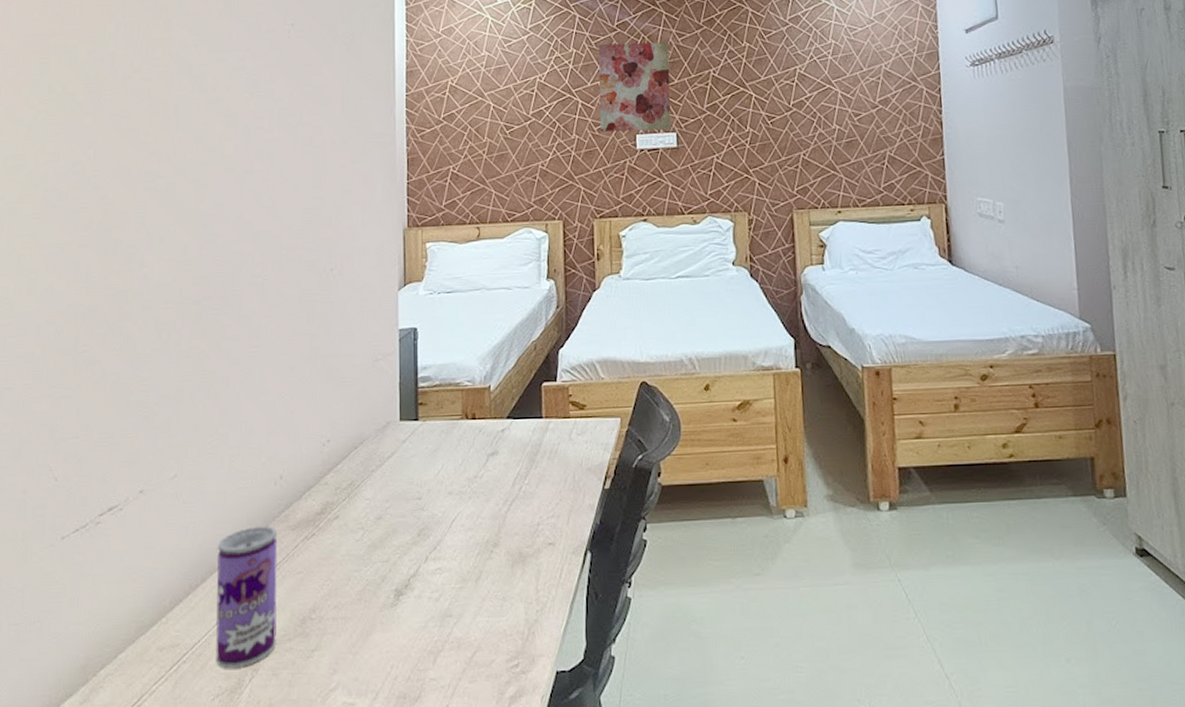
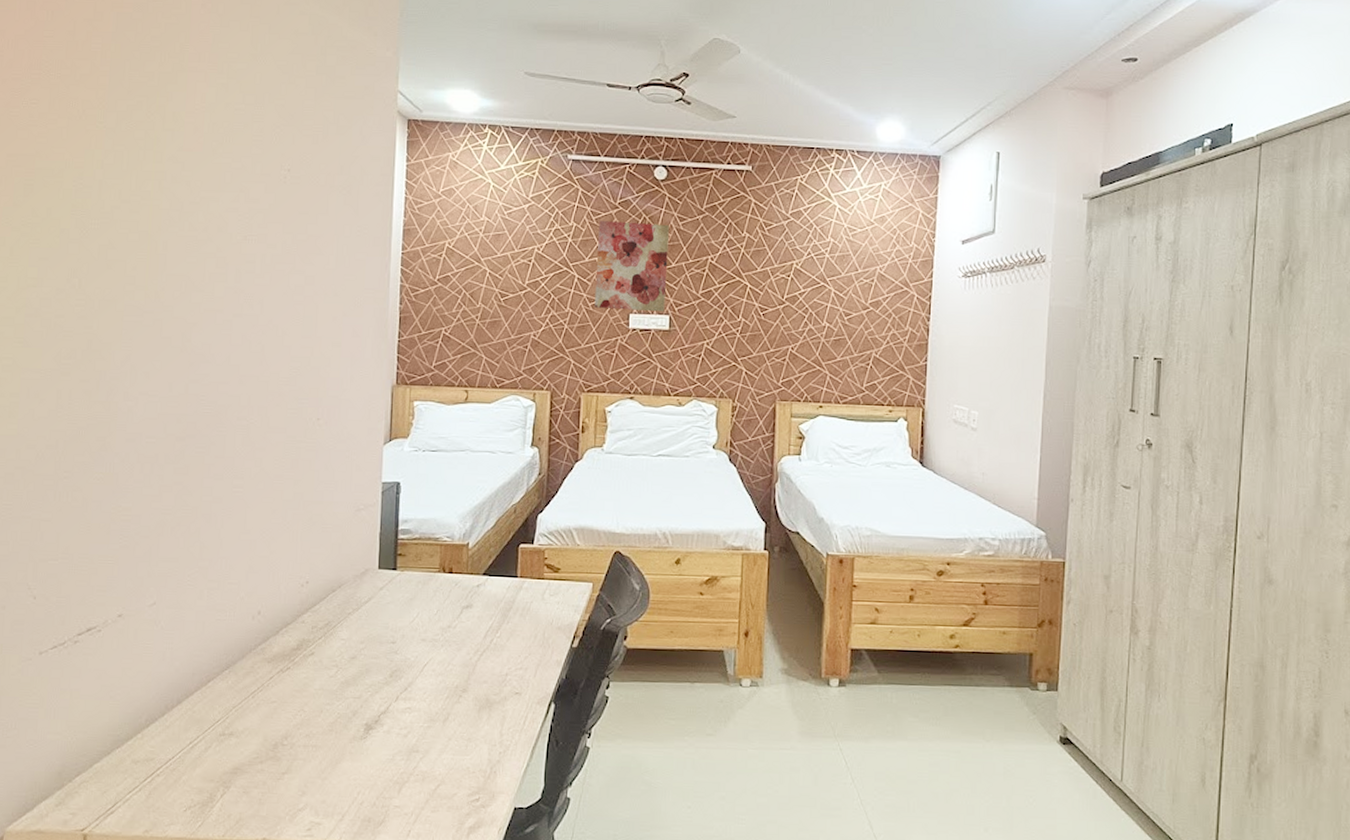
beverage can: present [216,526,278,669] -> none [189,656,254,785]

